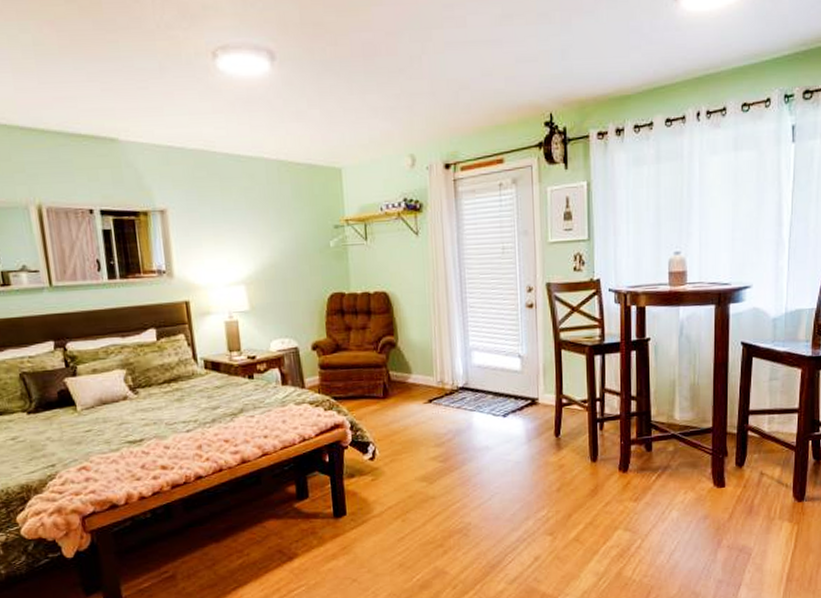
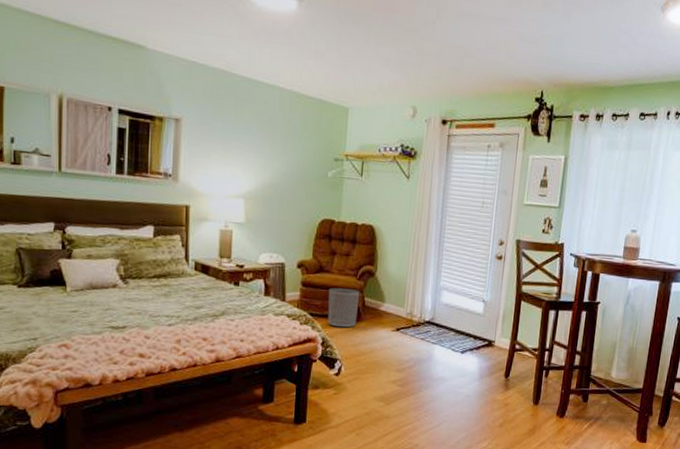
waste bin: none [349,364,385,408] -> present [327,288,360,328]

